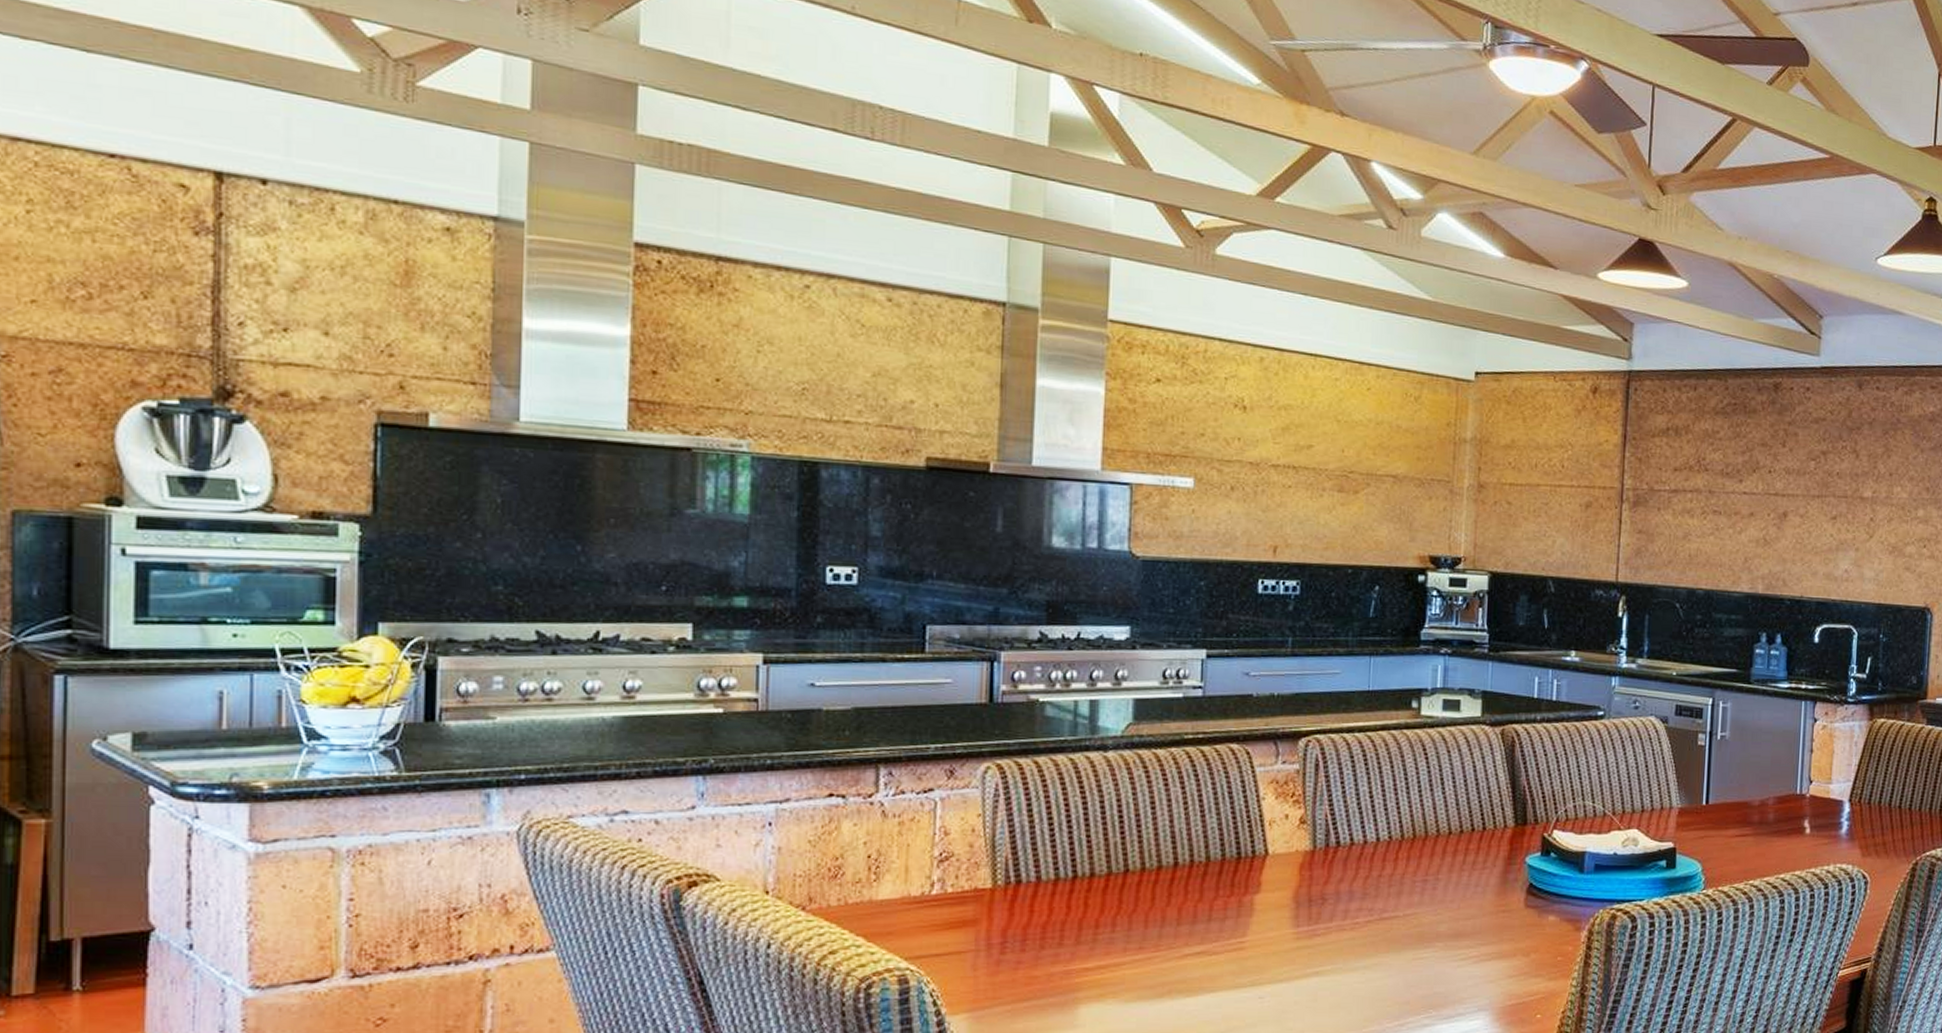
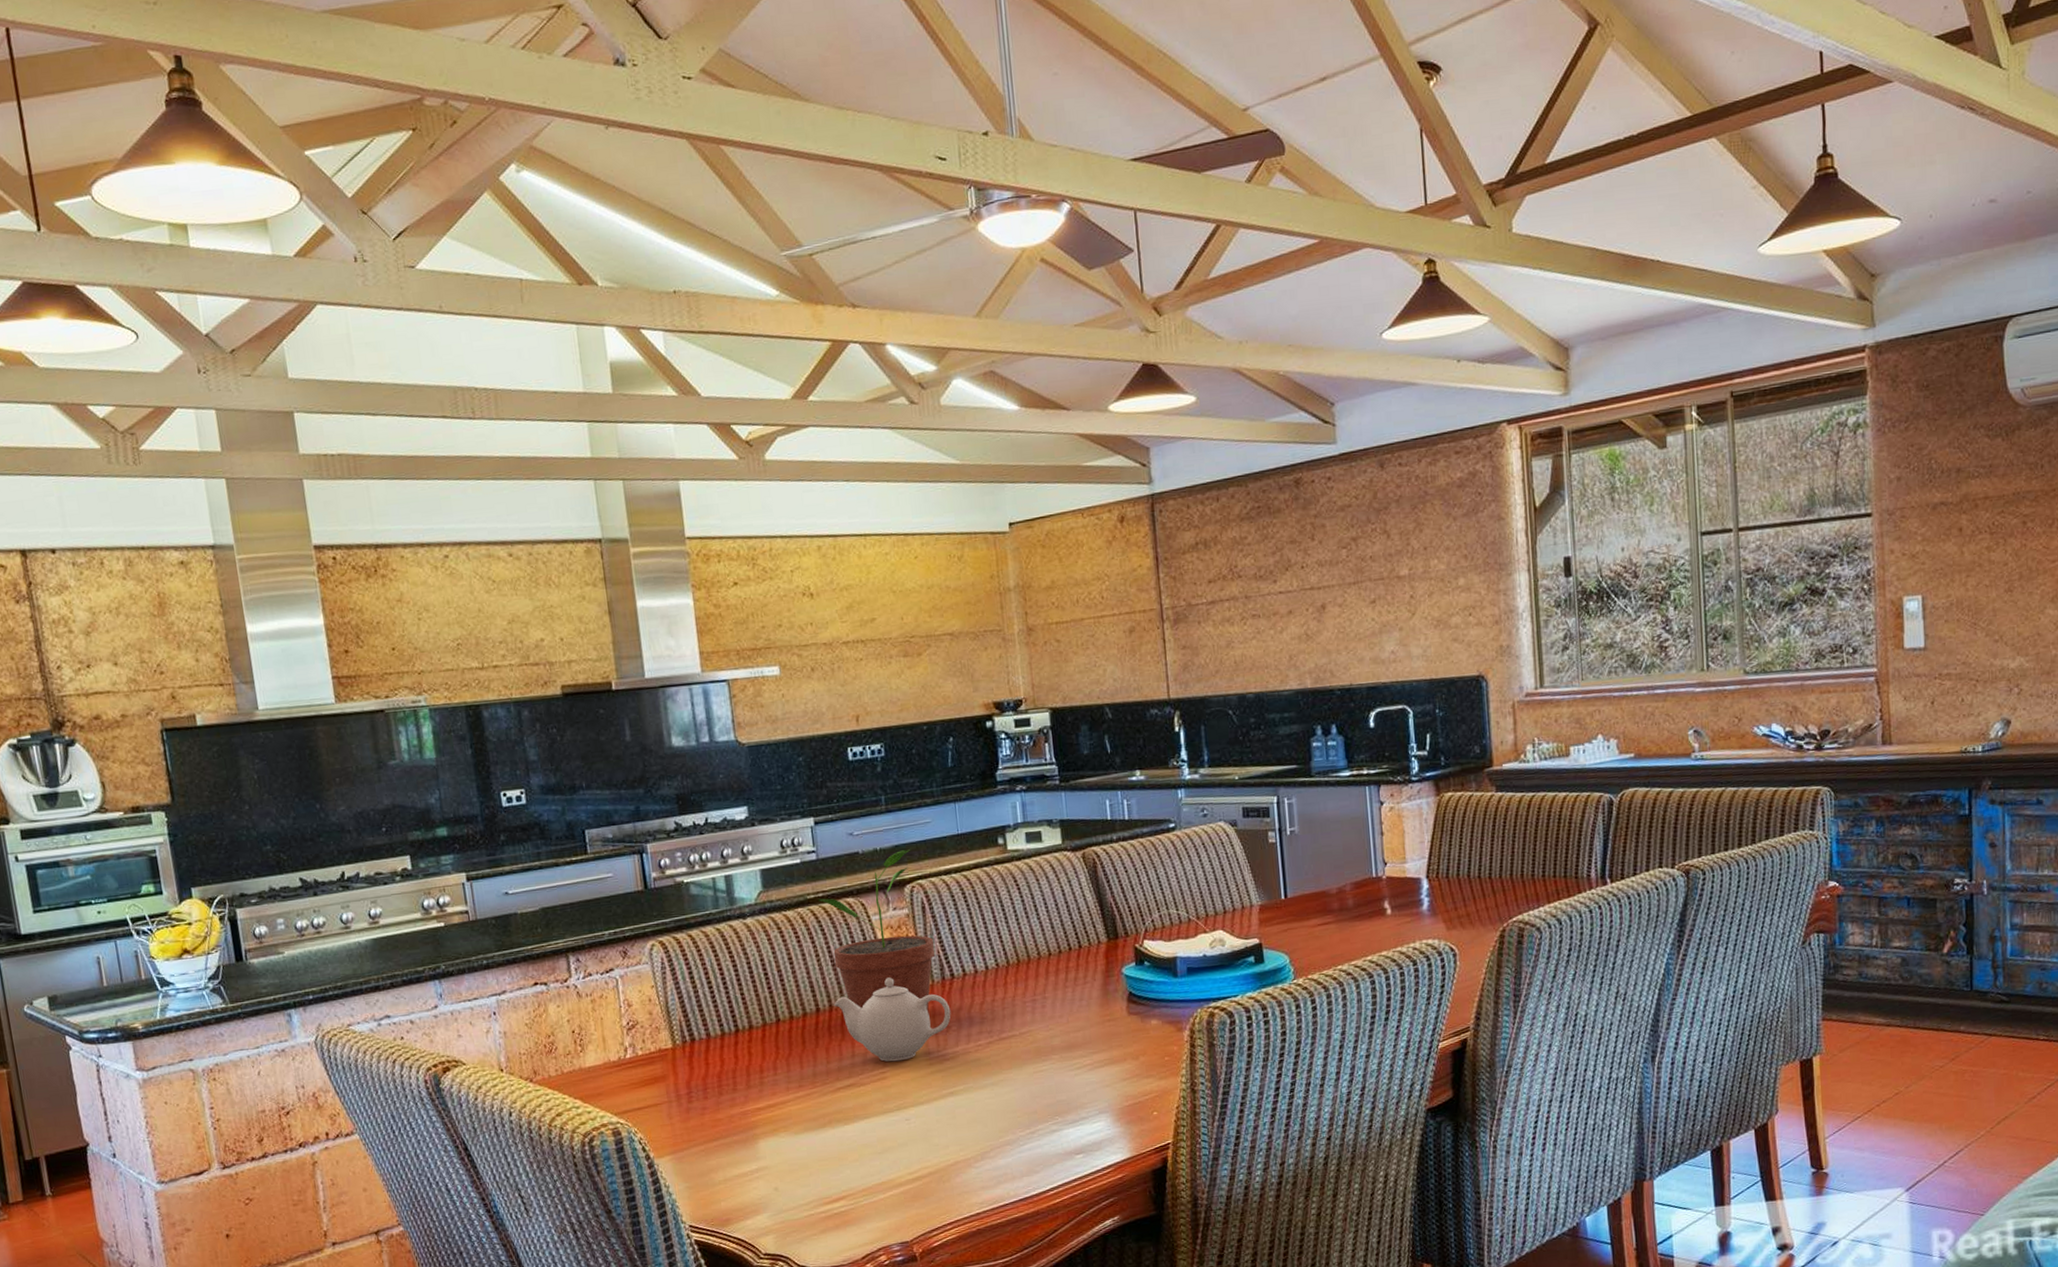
teapot: none [1196,837,1330,932] -> present [834,977,951,1062]
potted plant: none [1197,699,1322,880] -> present [818,849,935,1012]

